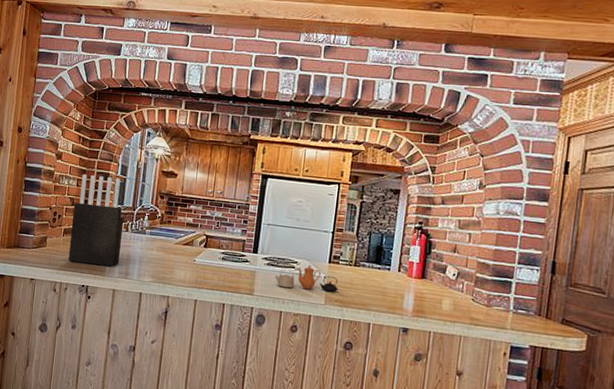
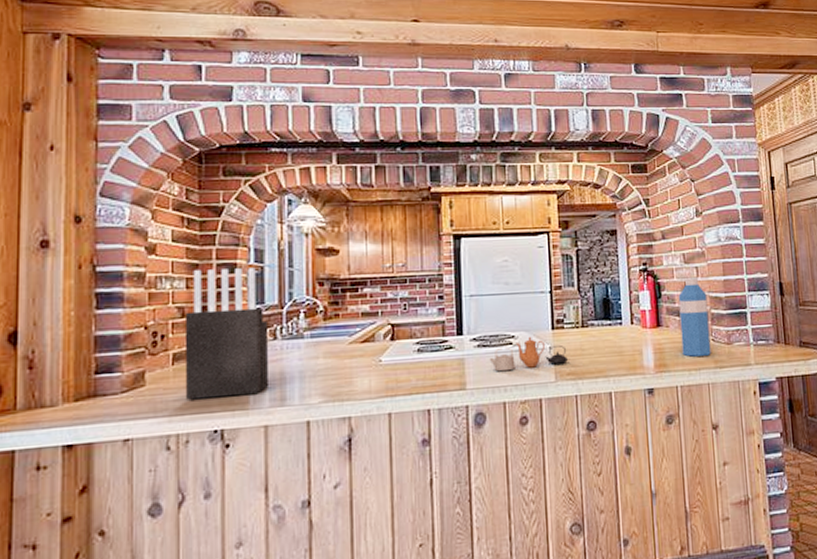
water bottle: none [441,242,475,312] -> present [678,278,711,357]

